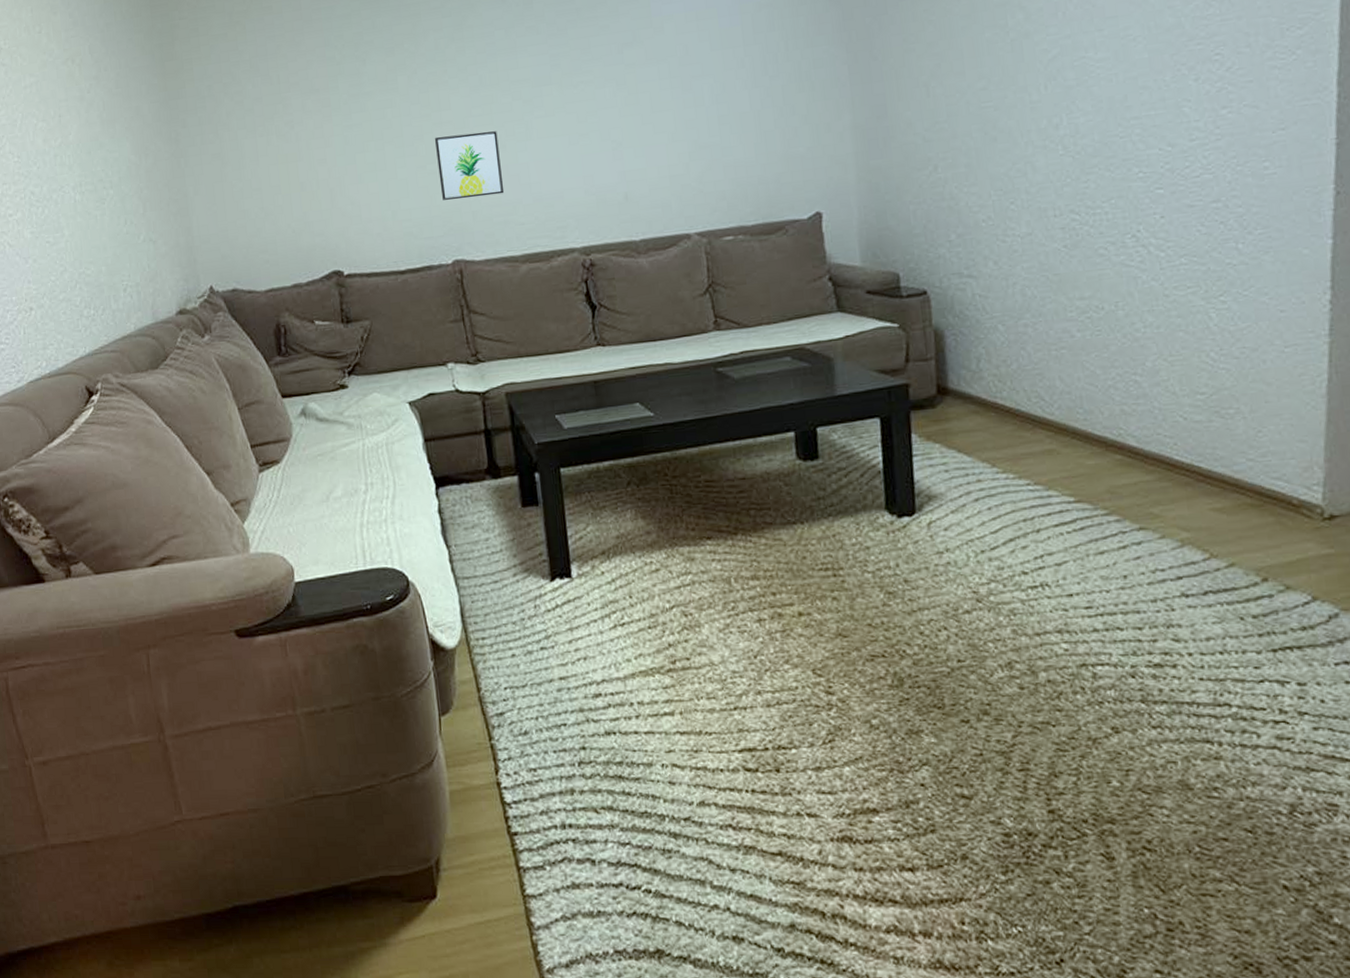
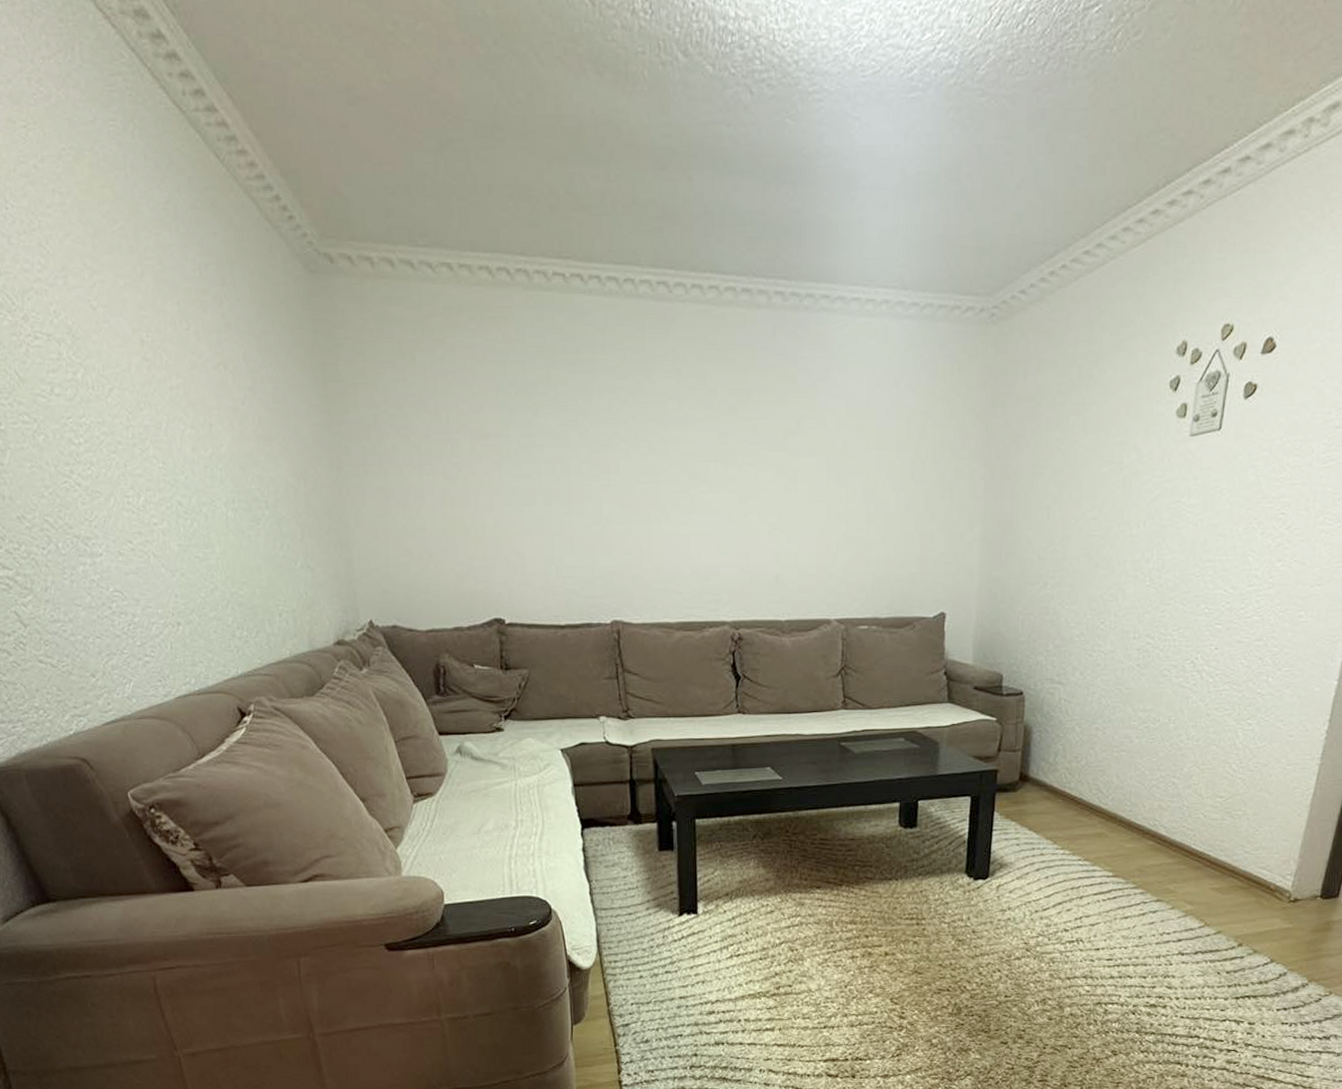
wall art: present [434,131,505,200] -> none [601,498,665,563]

